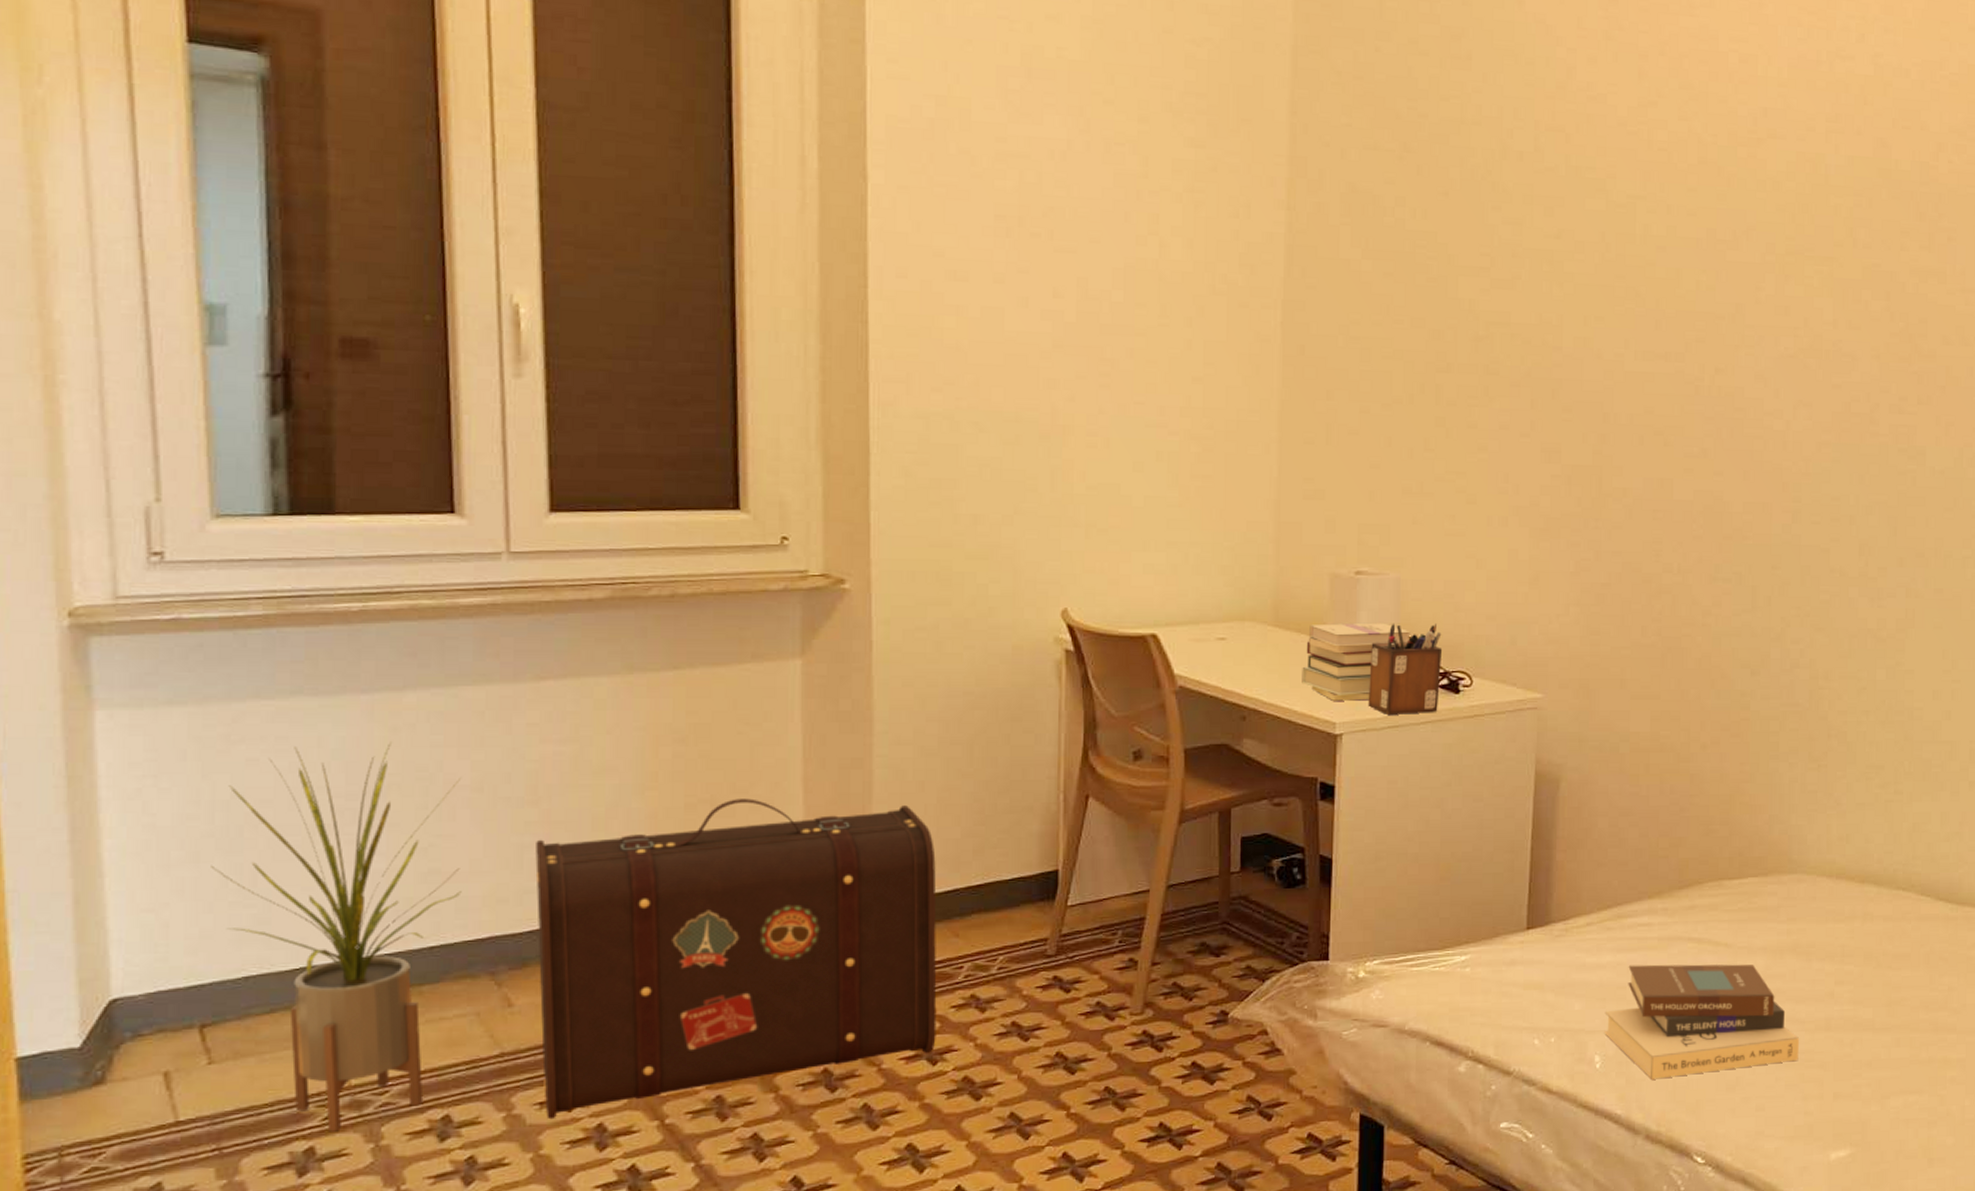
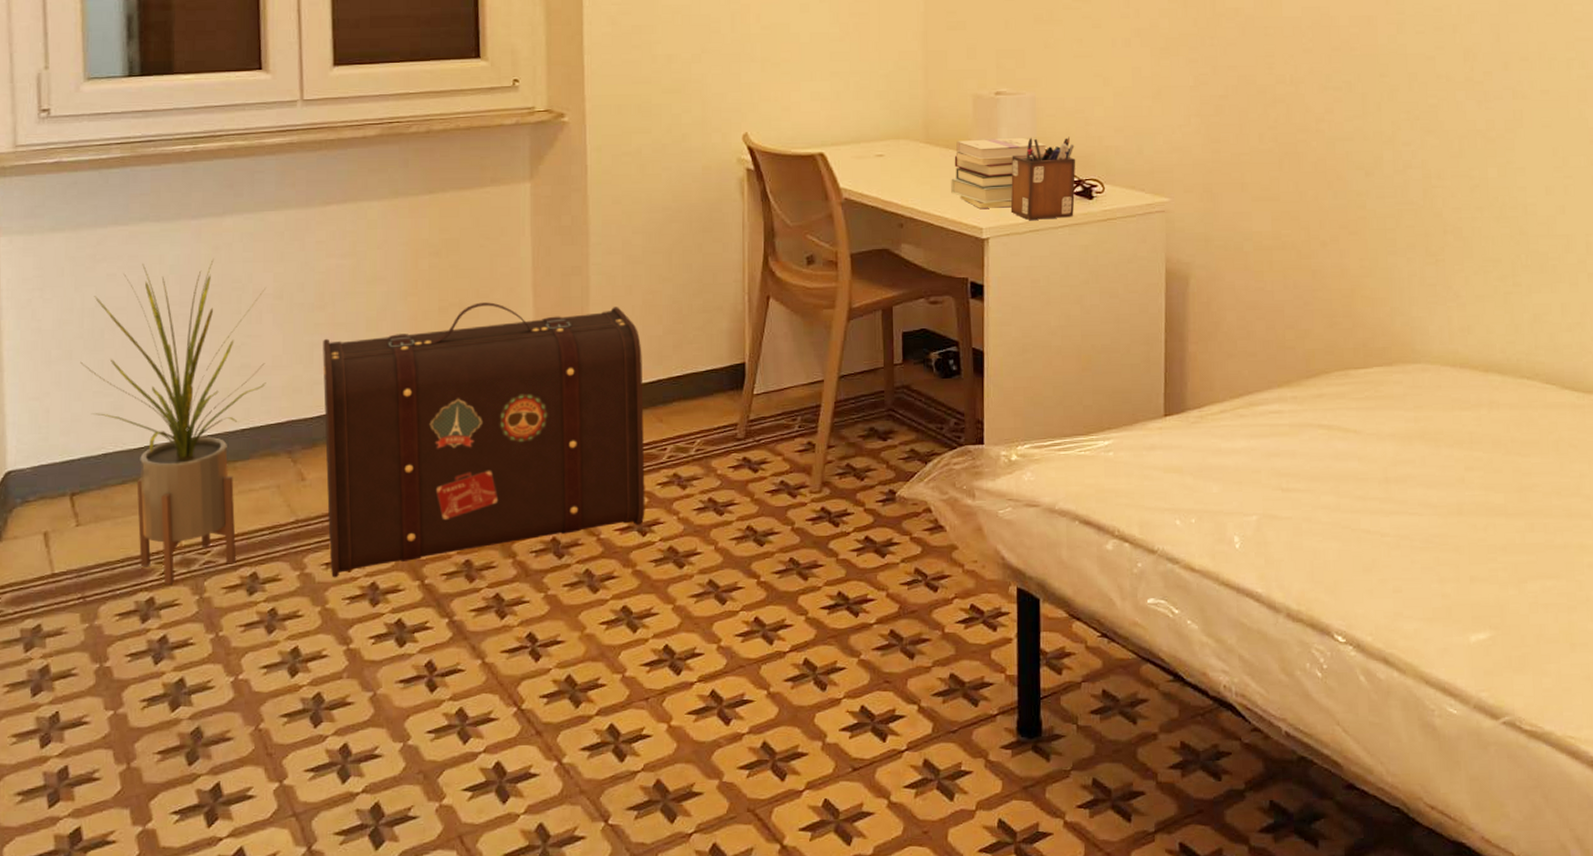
books: present [1604,964,1800,1080] -> none [1241,450,1433,560]

